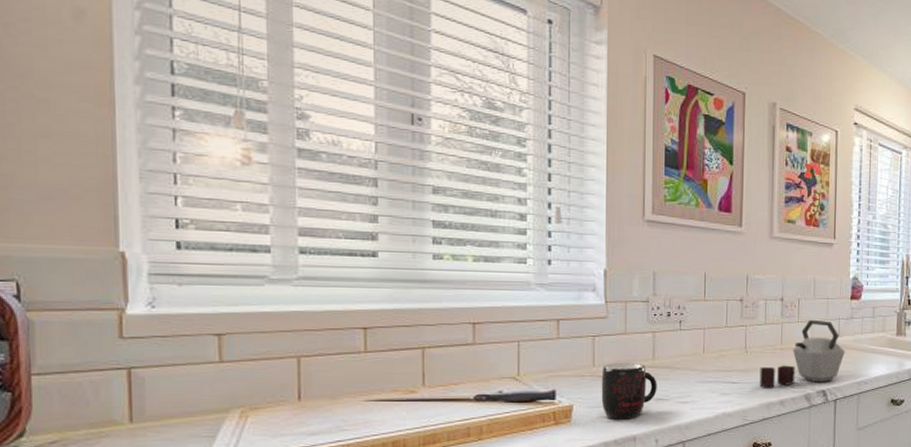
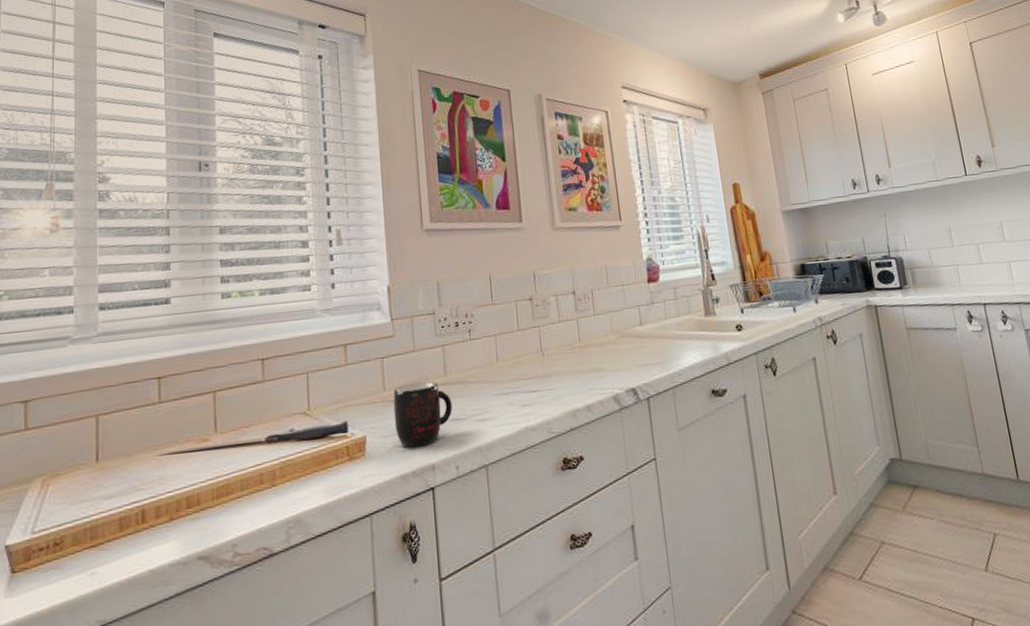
kettle: present [759,320,845,387] -> none [559,309,651,393]

